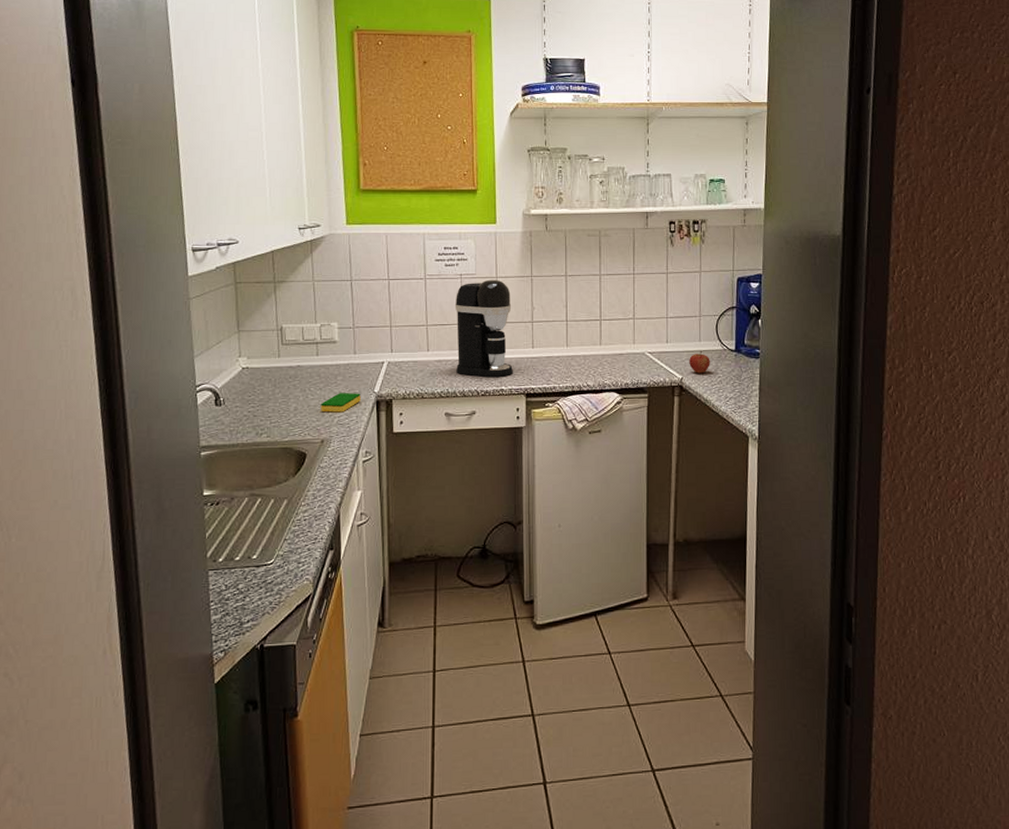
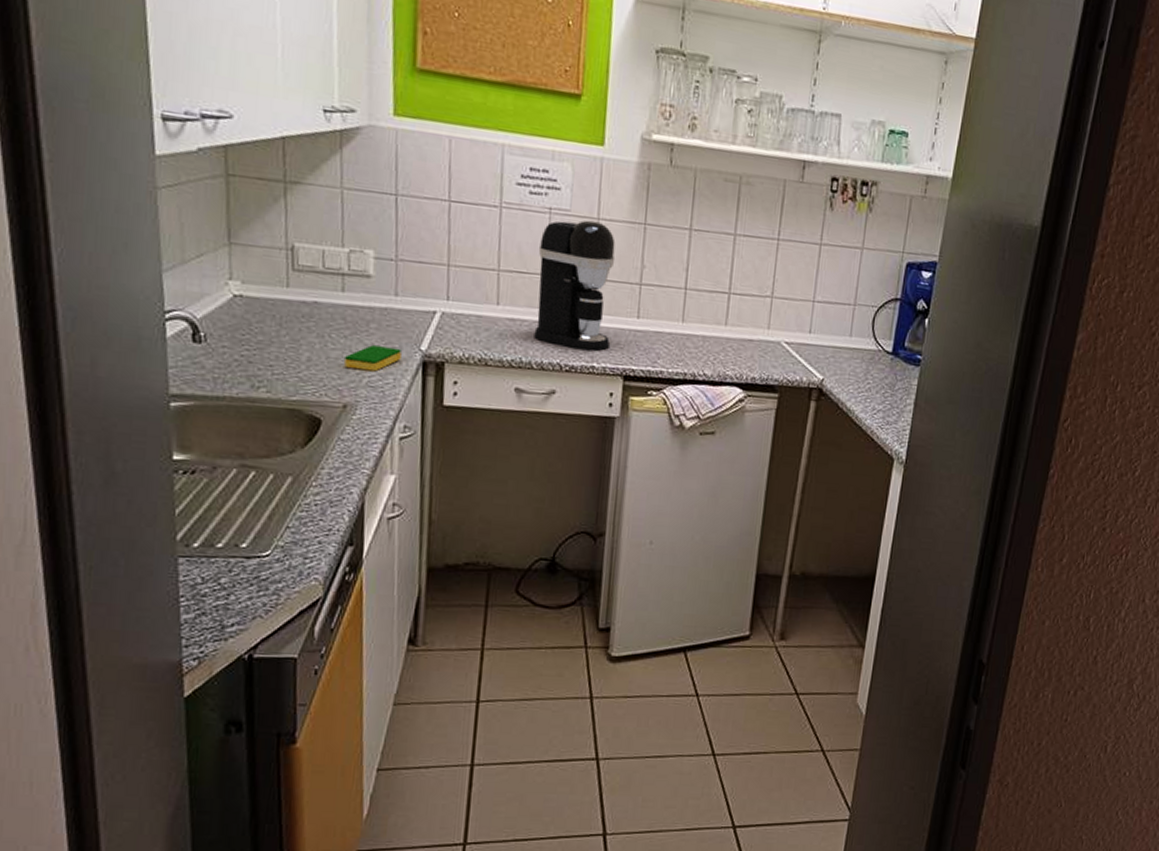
apple: present [689,351,710,374] -> none [834,349,860,377]

